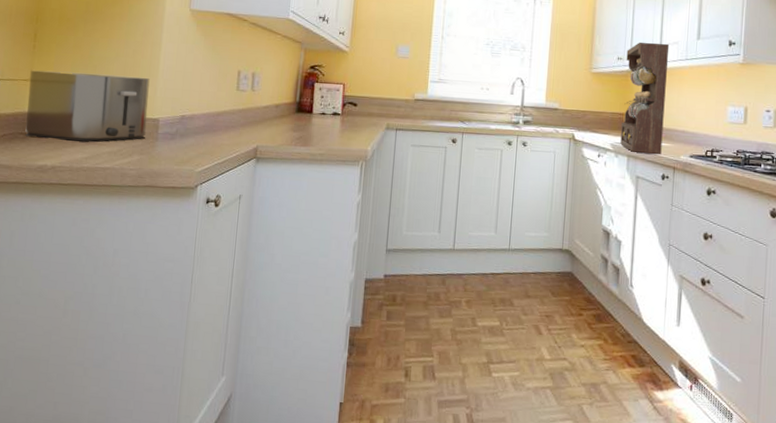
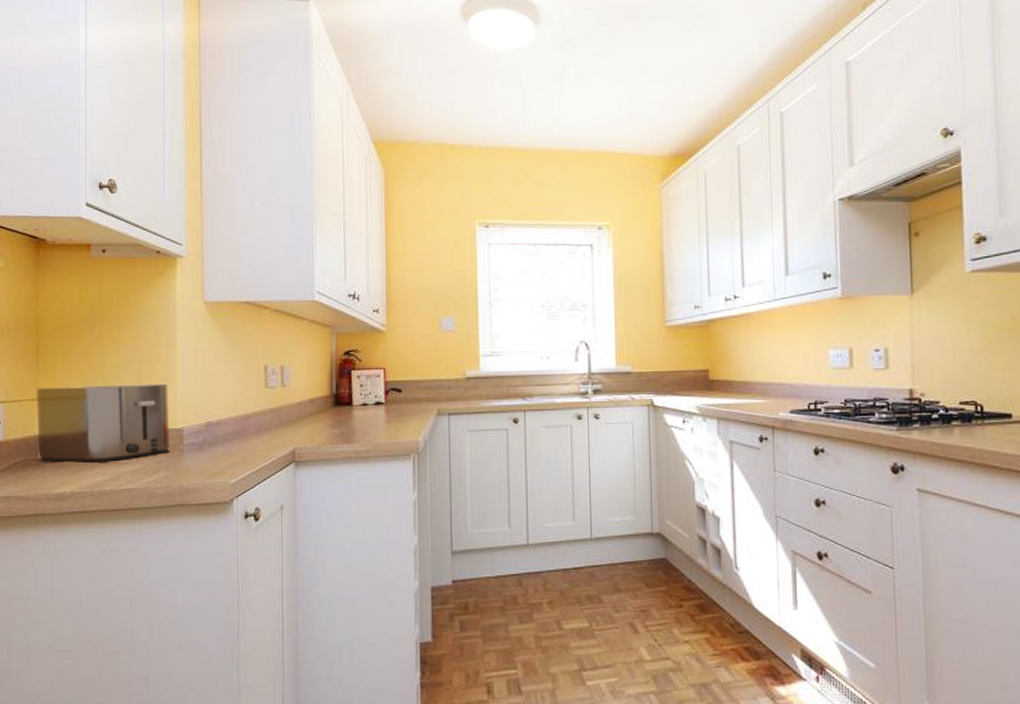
spice rack: present [620,42,670,154] -> none [704,284,757,413]

